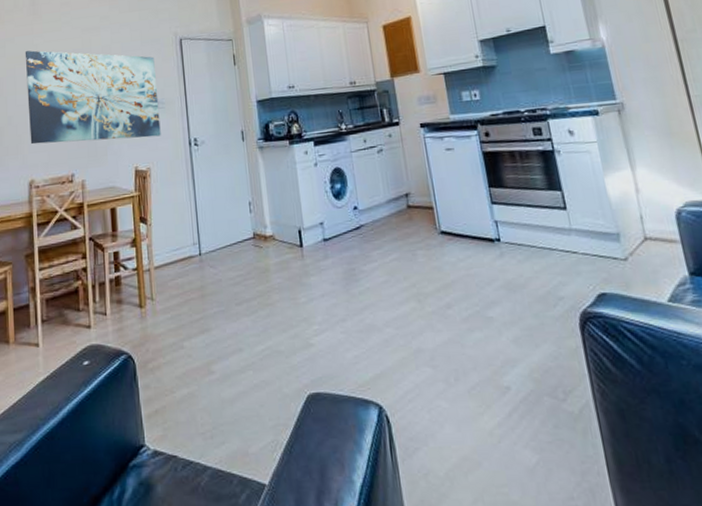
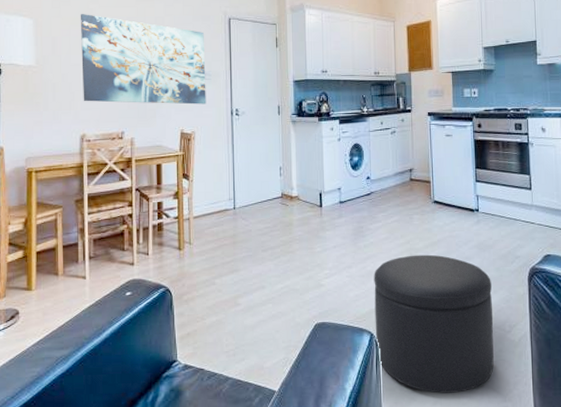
ottoman: none [374,300,550,488] -> present [374,254,494,394]

